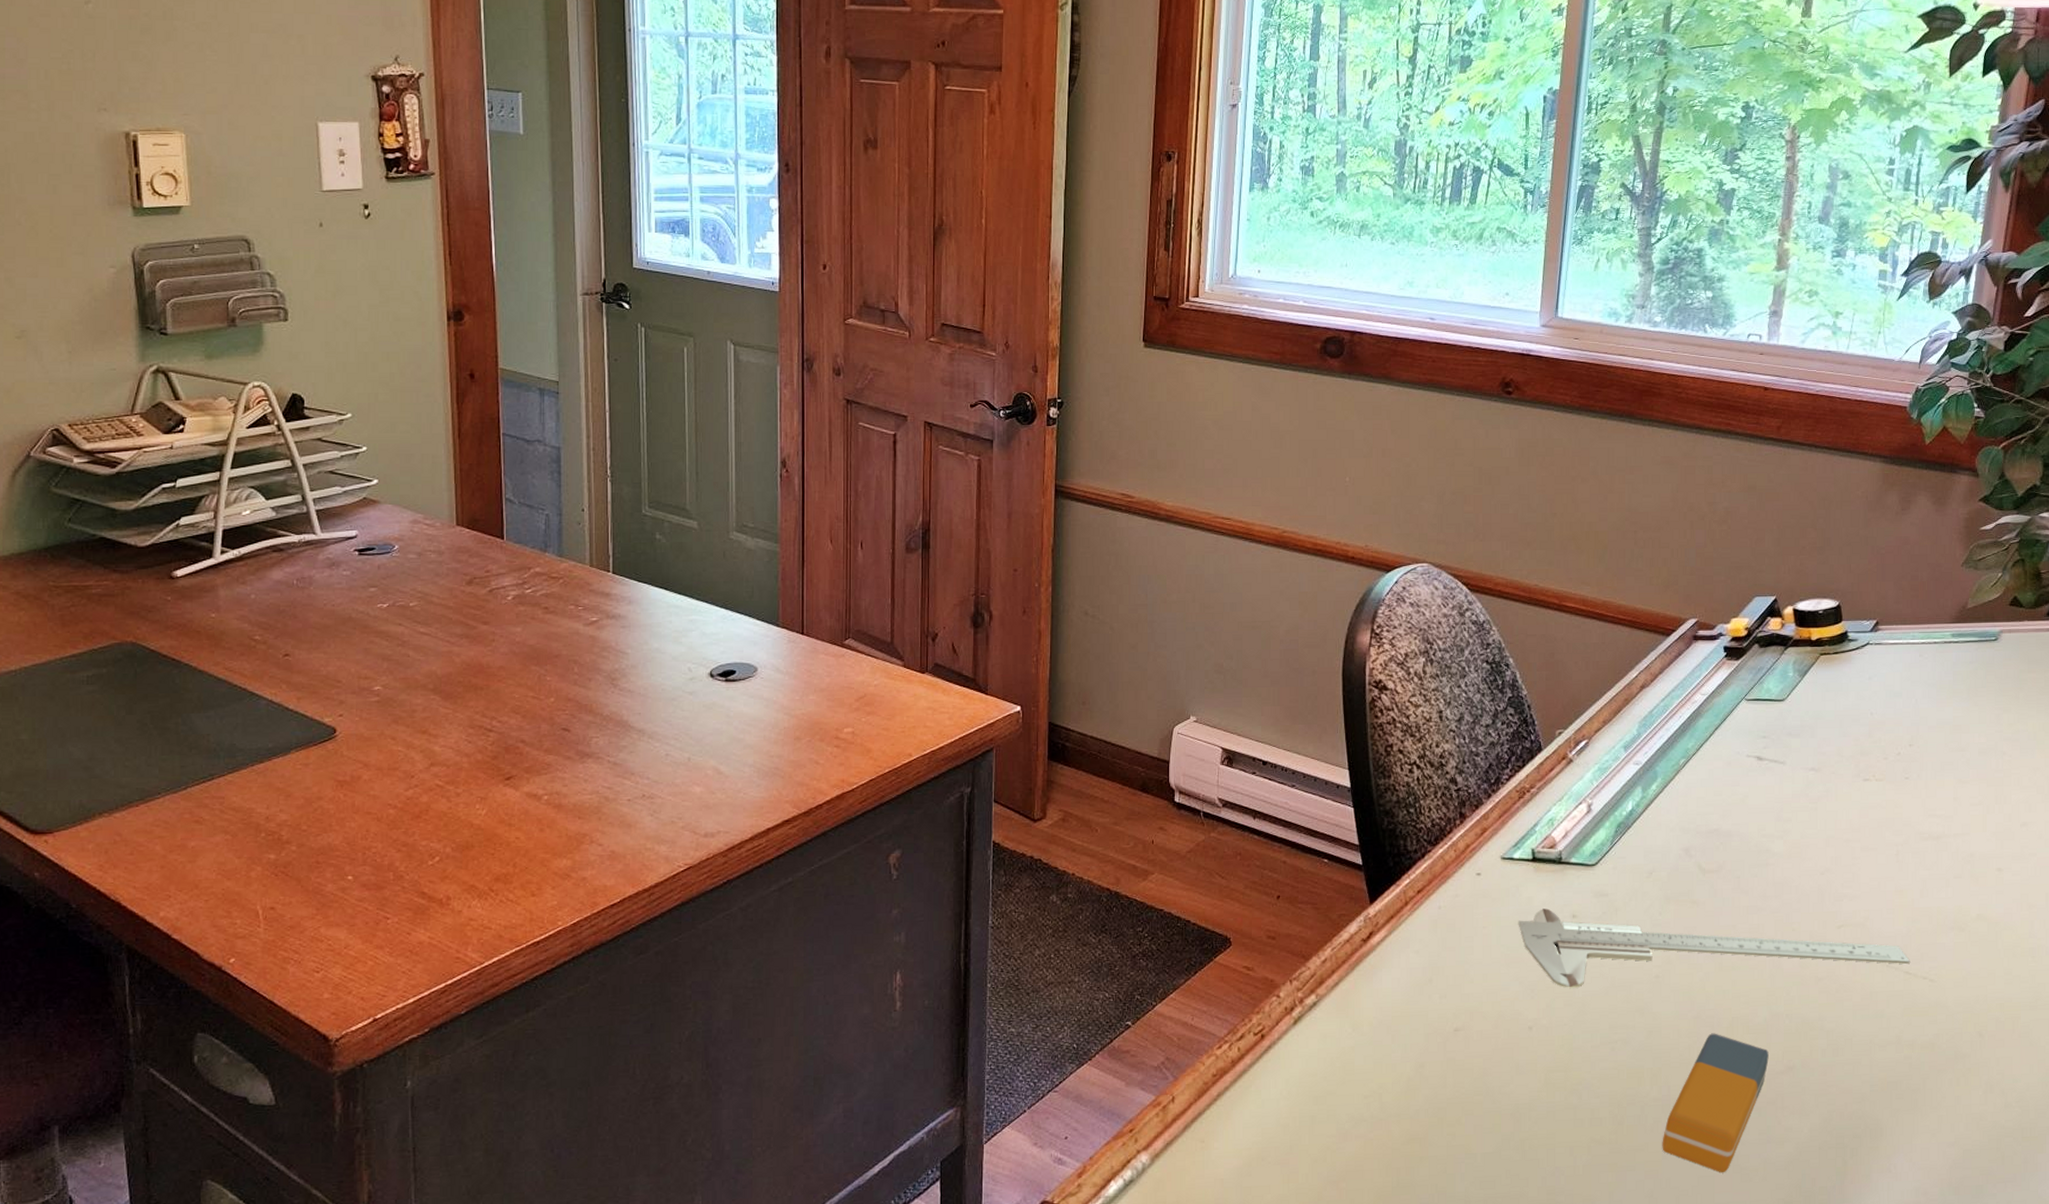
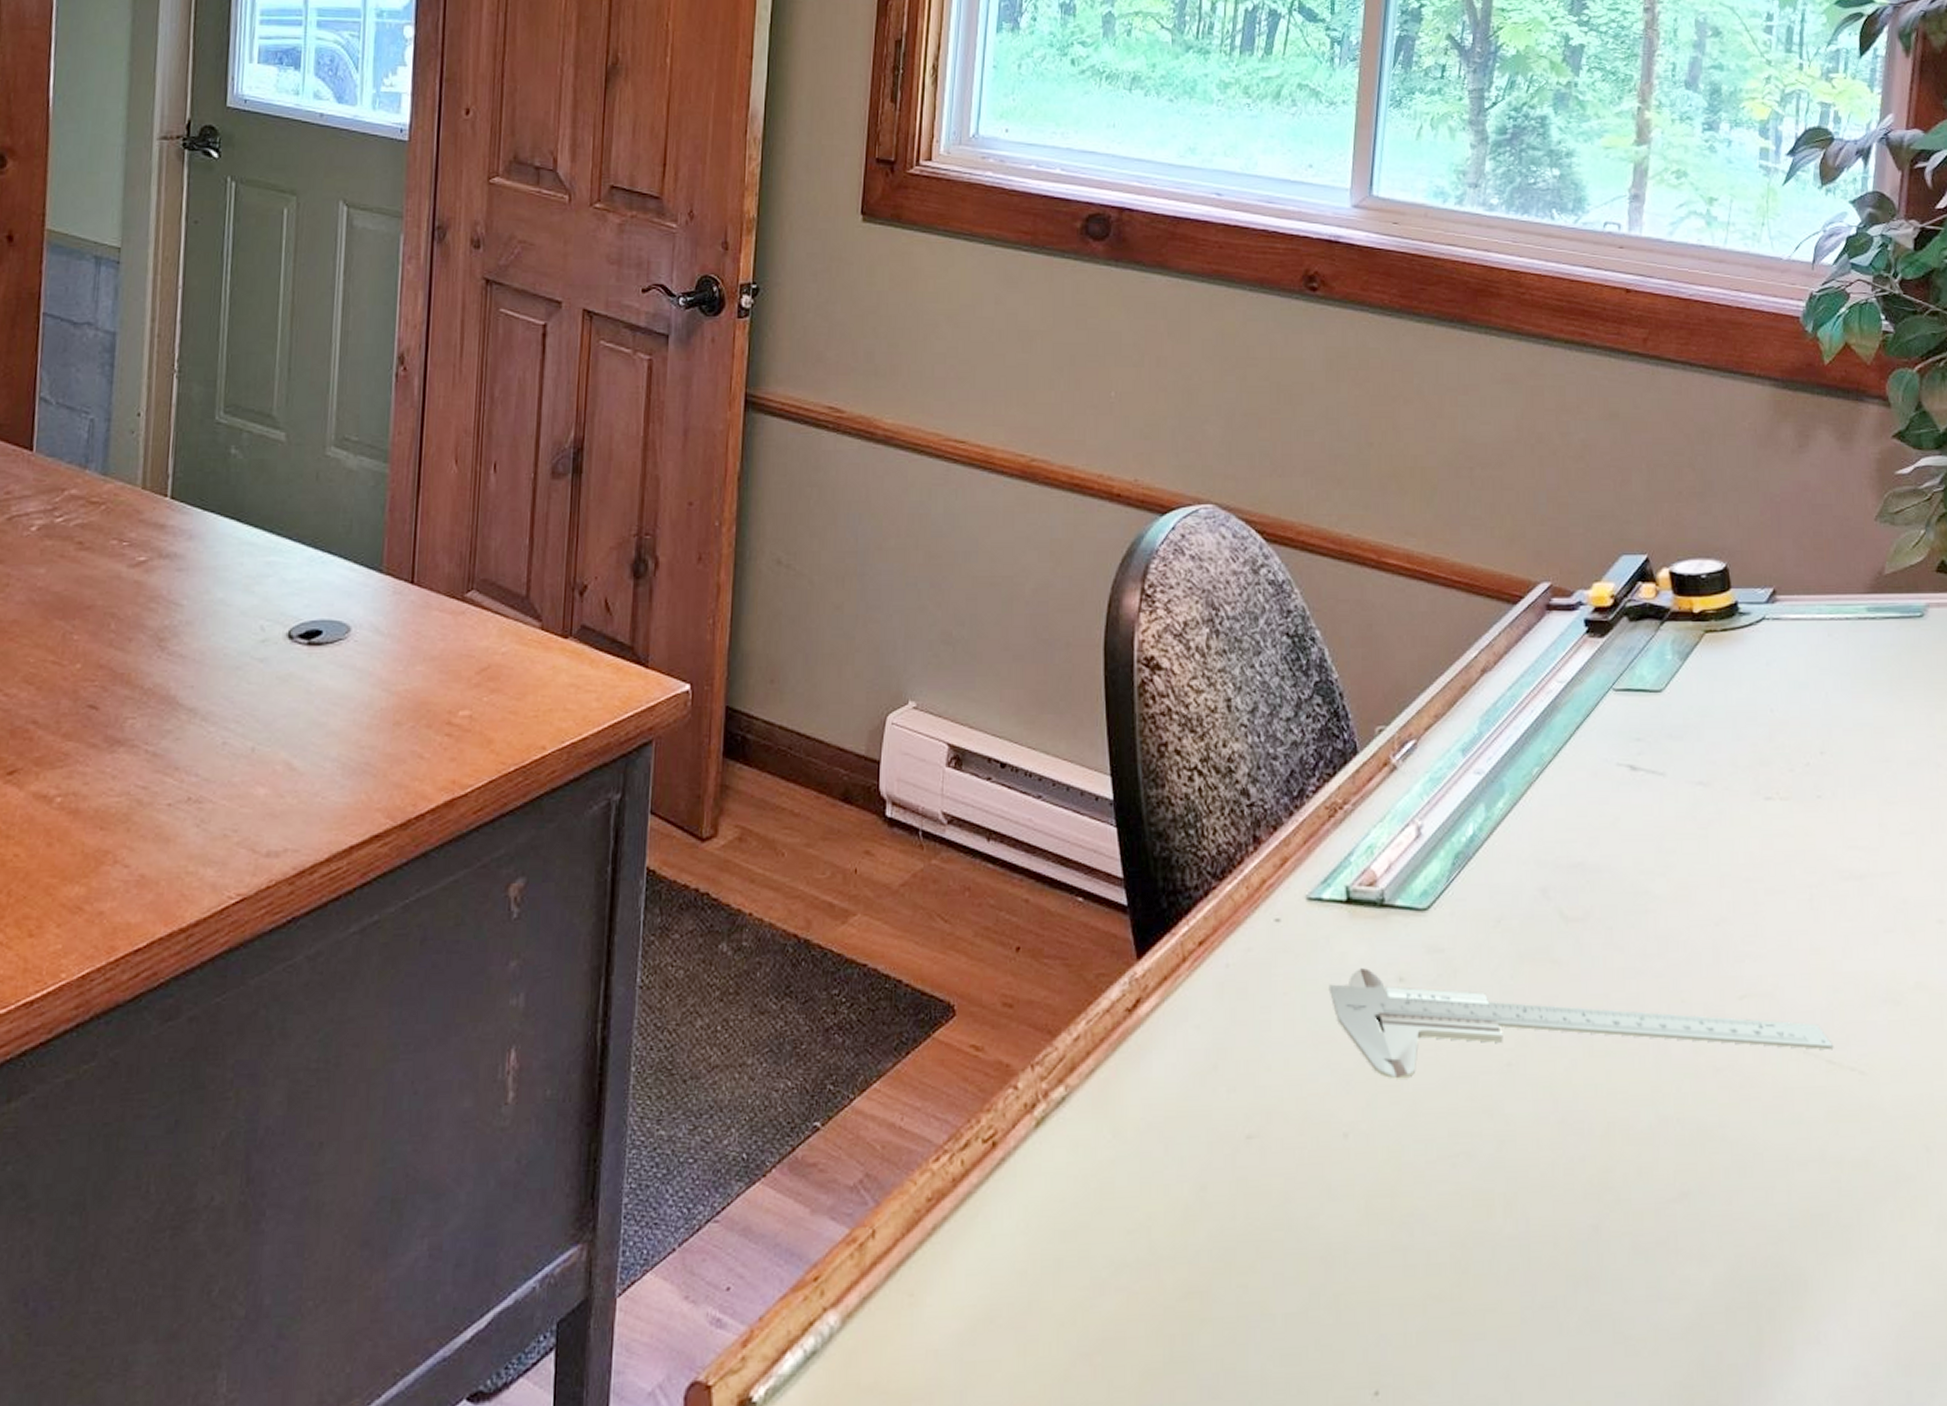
eraser: present [1662,1033,1769,1173] -> none [1520,1144,1656,1344]

